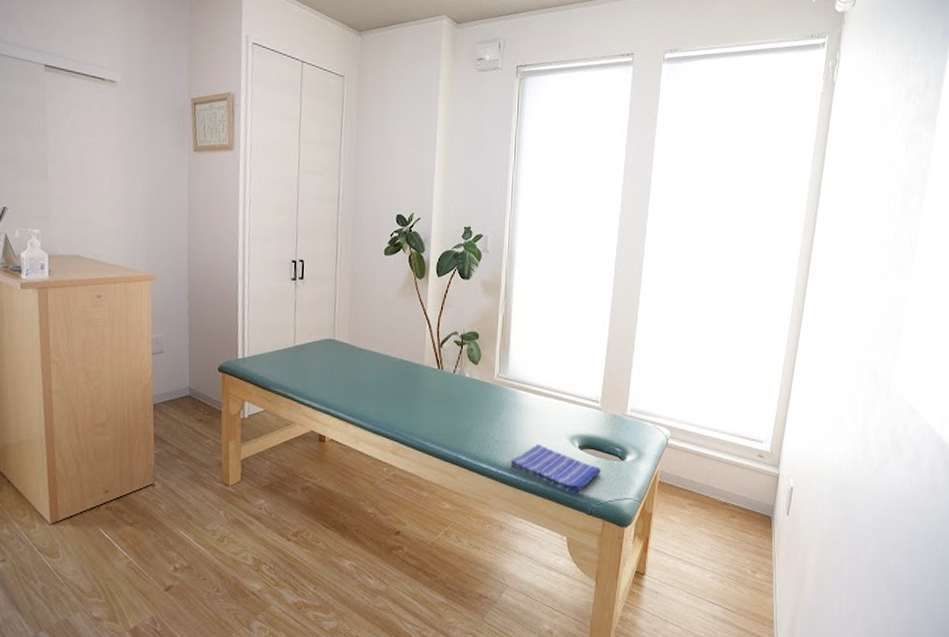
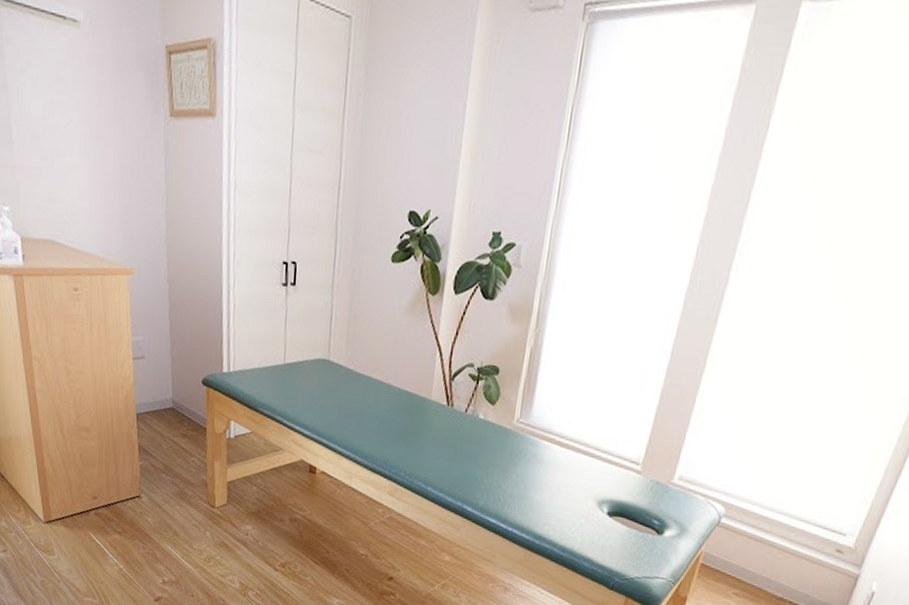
dish towel: present [510,444,602,495] -> none [523,504,632,566]

